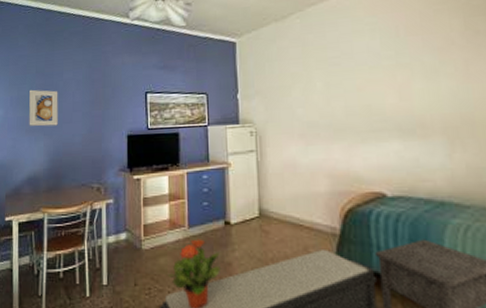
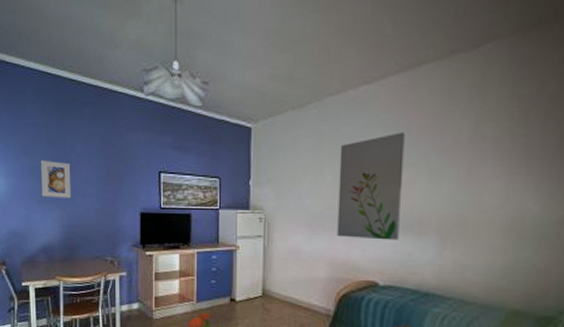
wall art: none [327,34,402,146] -> present [337,132,405,241]

